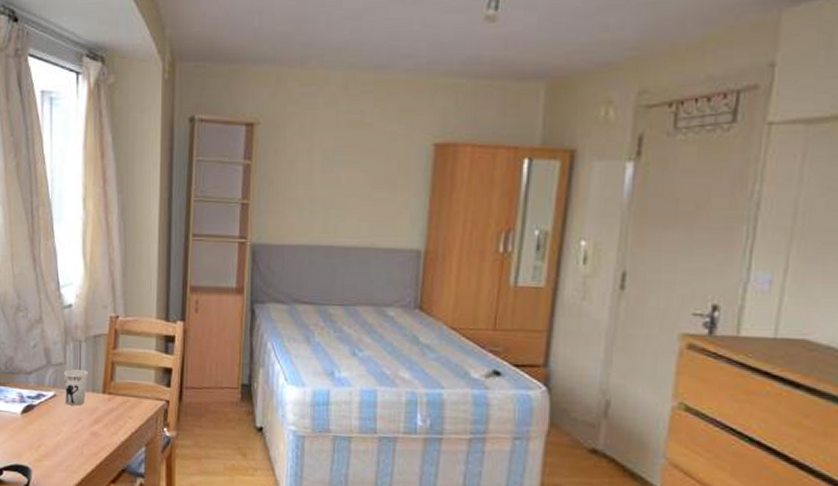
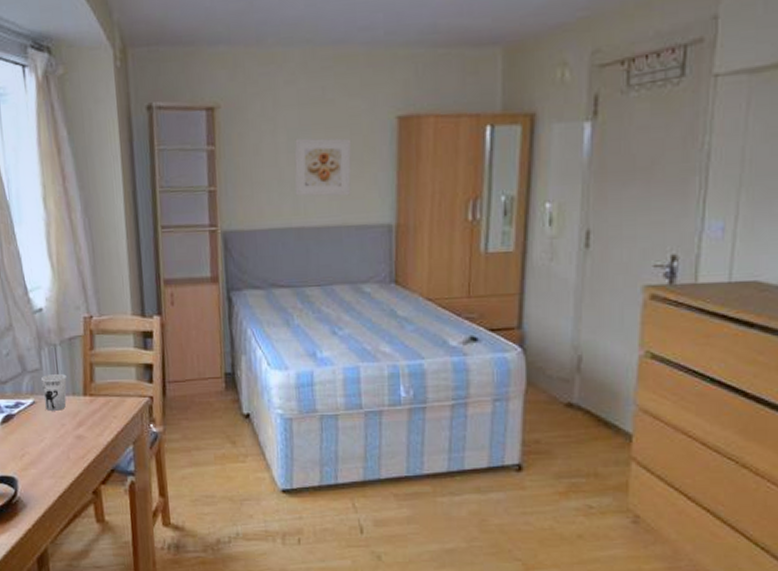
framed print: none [326,159,386,218] -> present [294,138,352,196]

